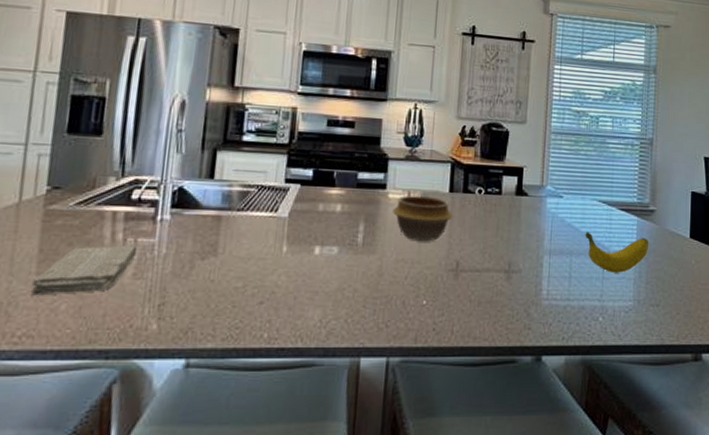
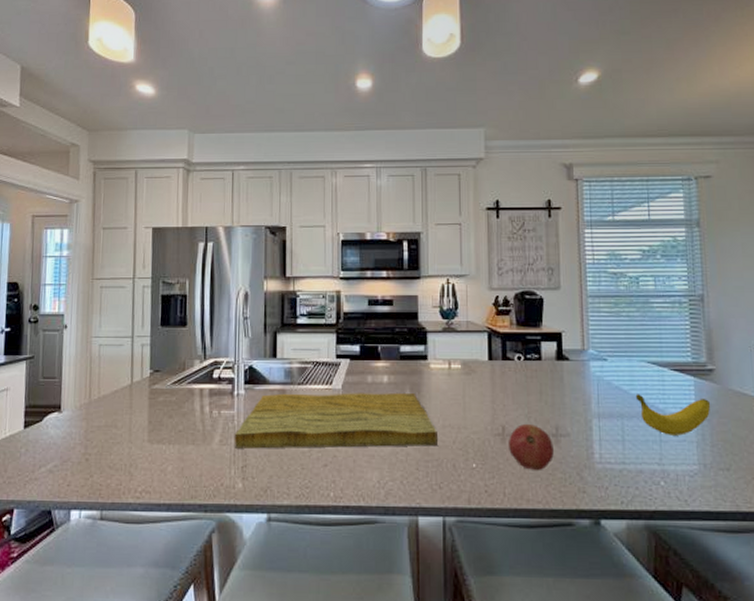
washcloth: present [30,245,138,296] -> none [145,416,221,459]
cutting board: none [151,220,389,284] -> present [234,392,437,449]
bowl: present [392,194,454,242] -> none [435,364,495,408]
fruit: none [460,258,505,308] -> present [507,423,554,471]

